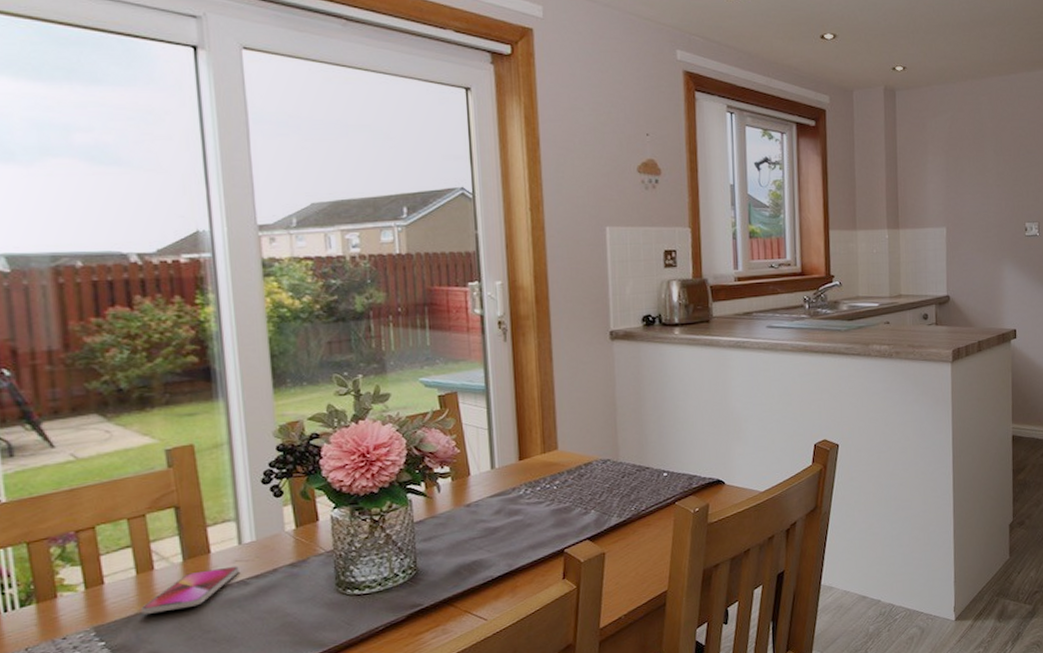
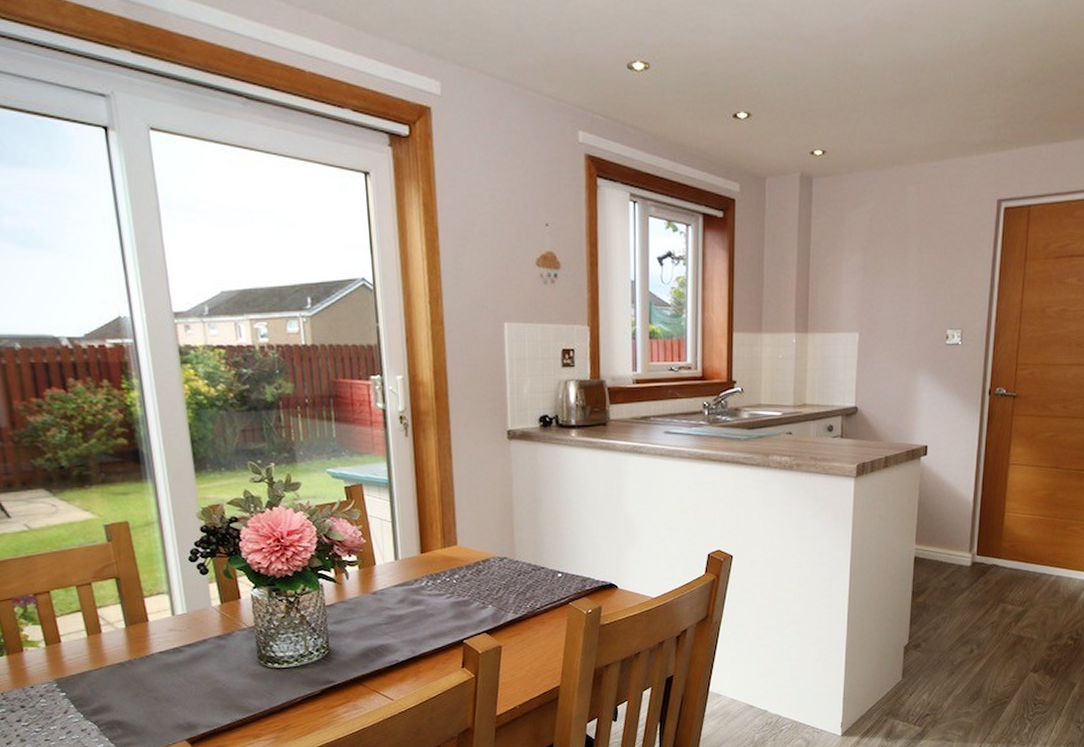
smartphone: present [141,566,239,615] -> none [93,634,174,672]

